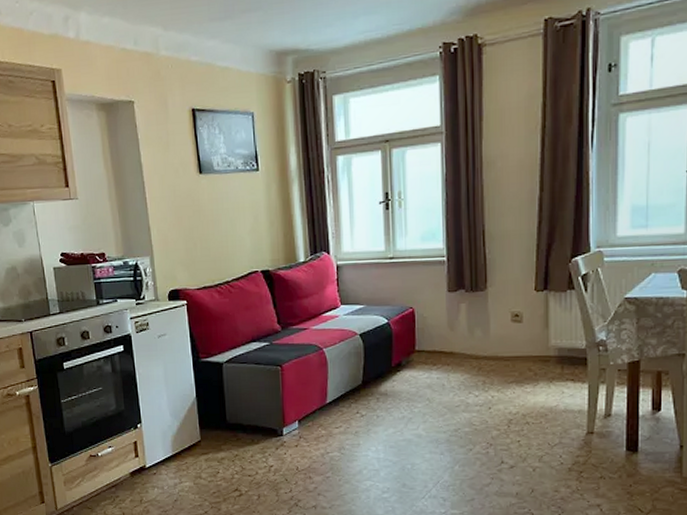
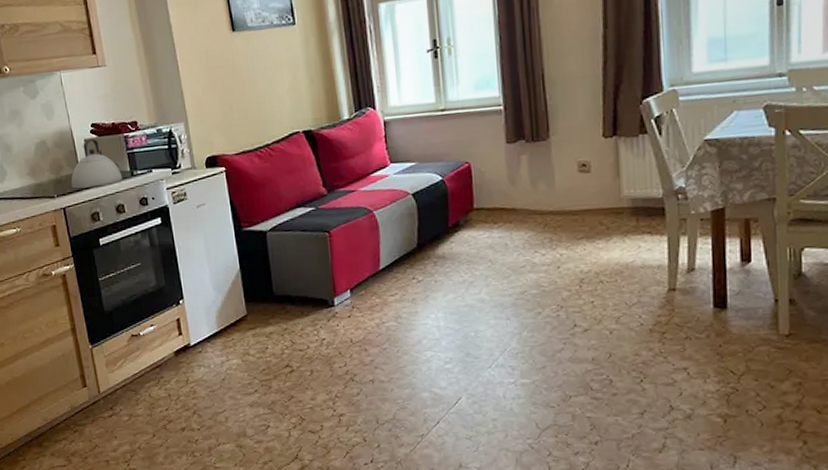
kettle: none [39,267,89,314] -> present [71,138,123,189]

